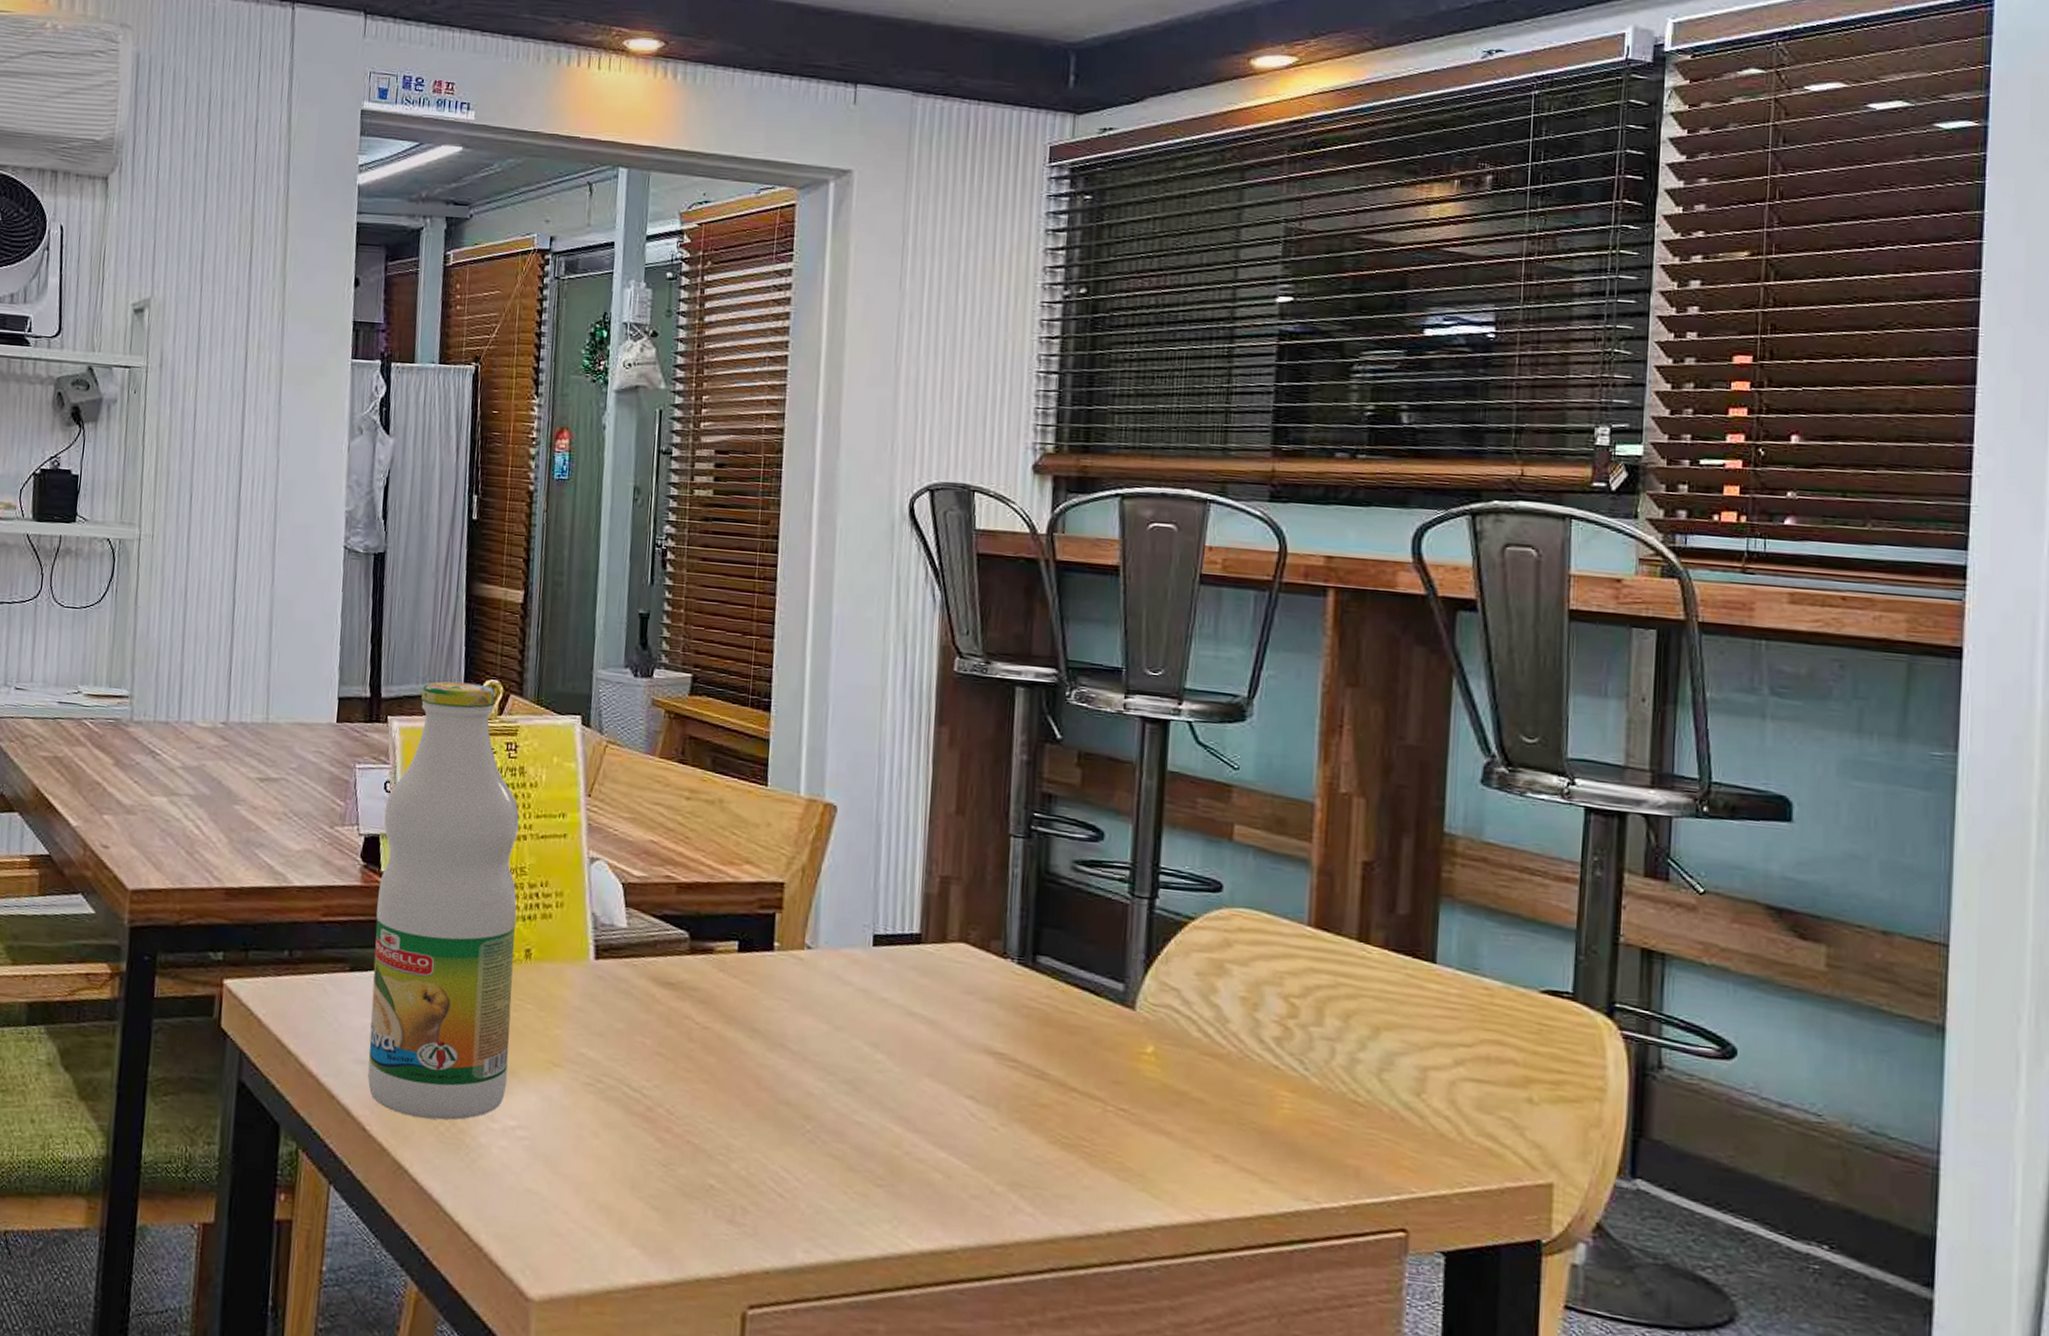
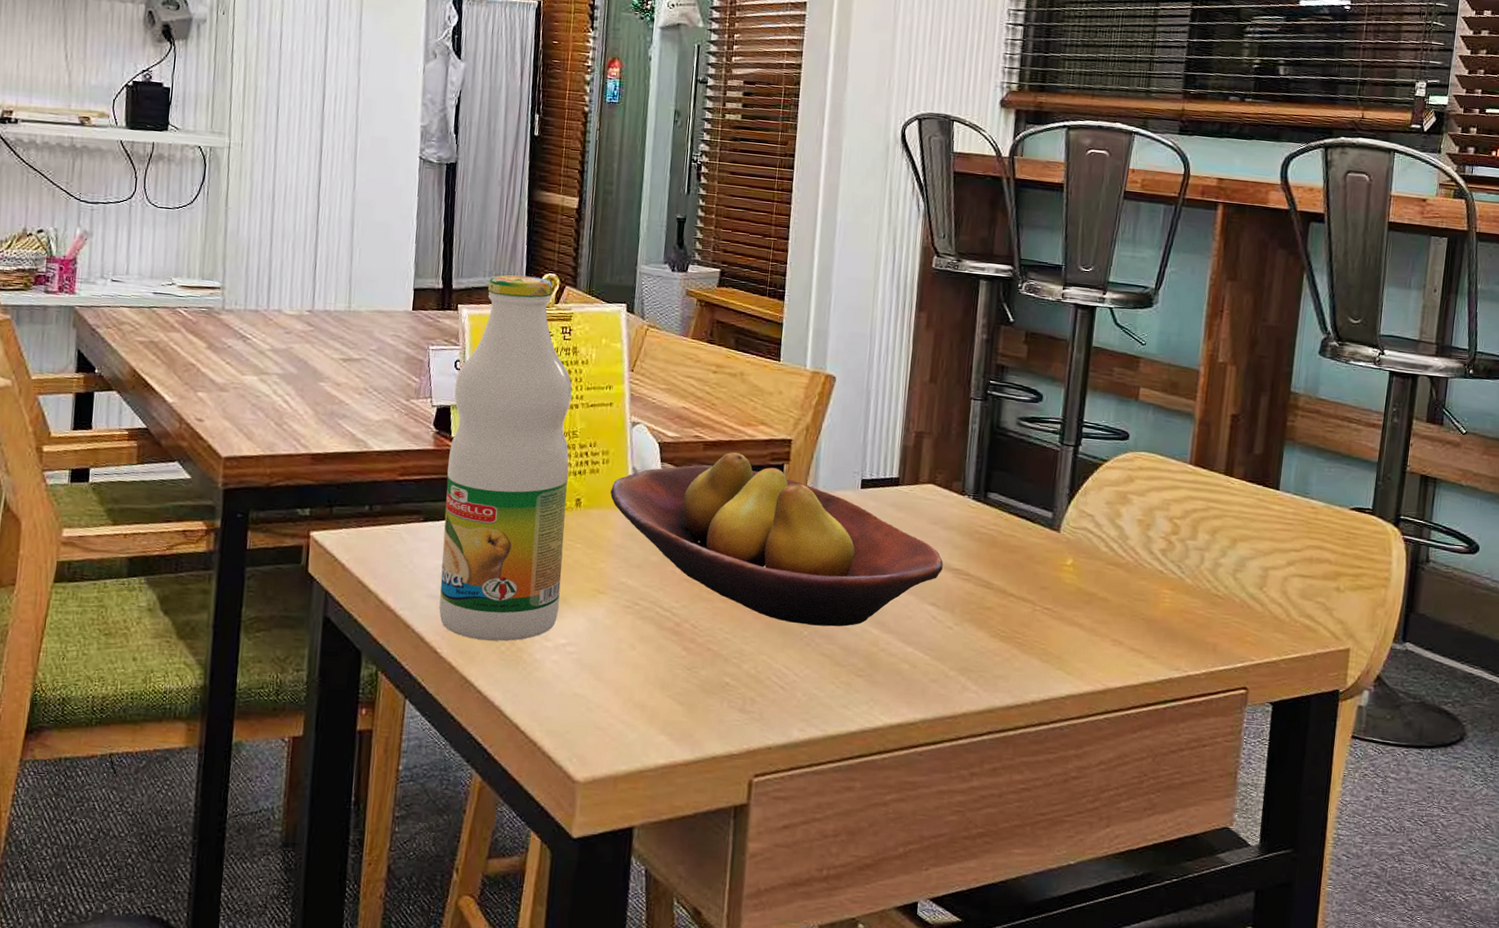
fruit bowl: none [565,897,982,1121] -> present [610,452,943,627]

